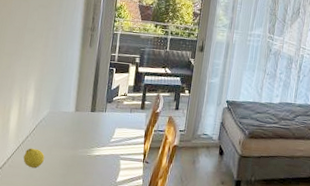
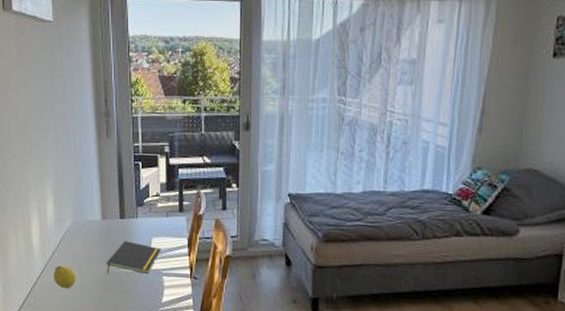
notepad: none [73,130,122,158] -> present [106,241,161,274]

